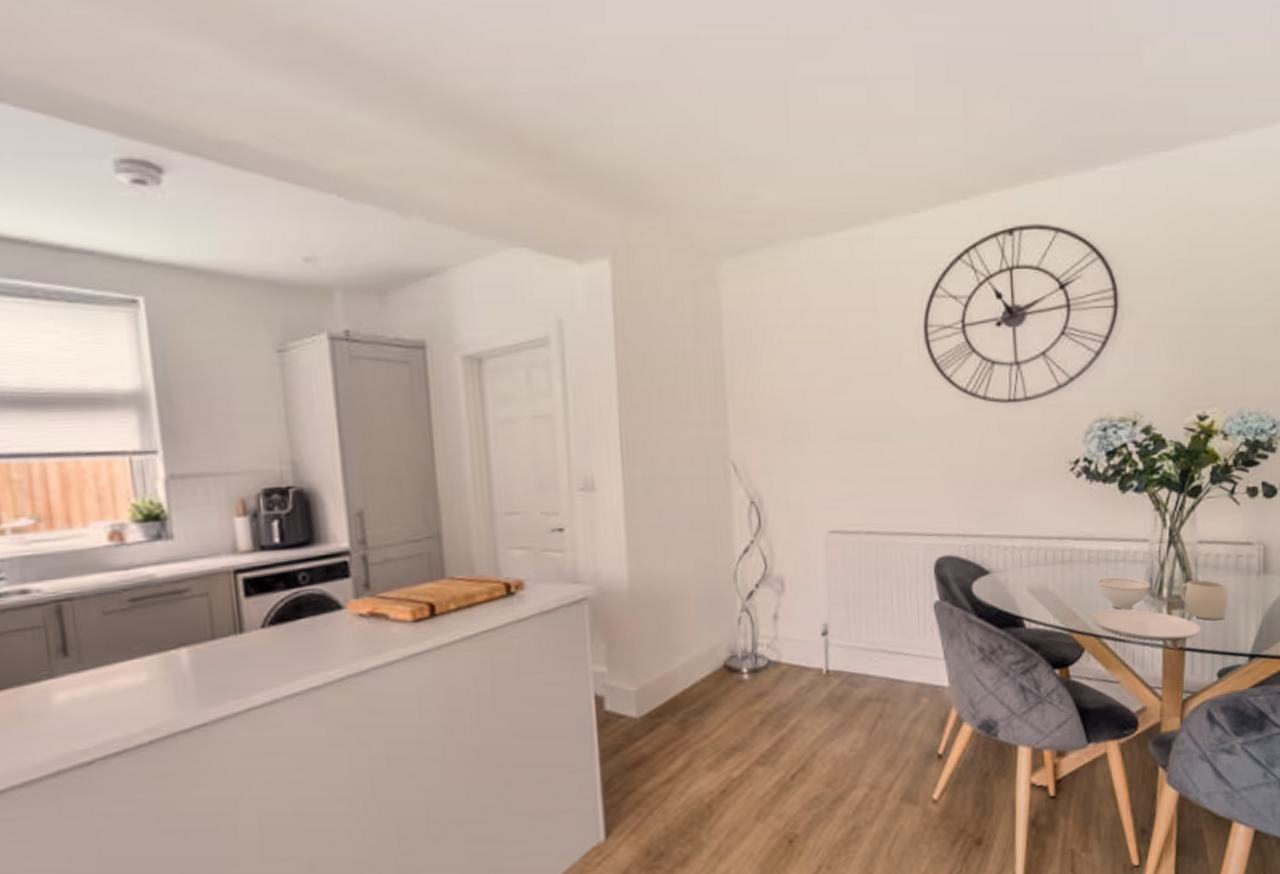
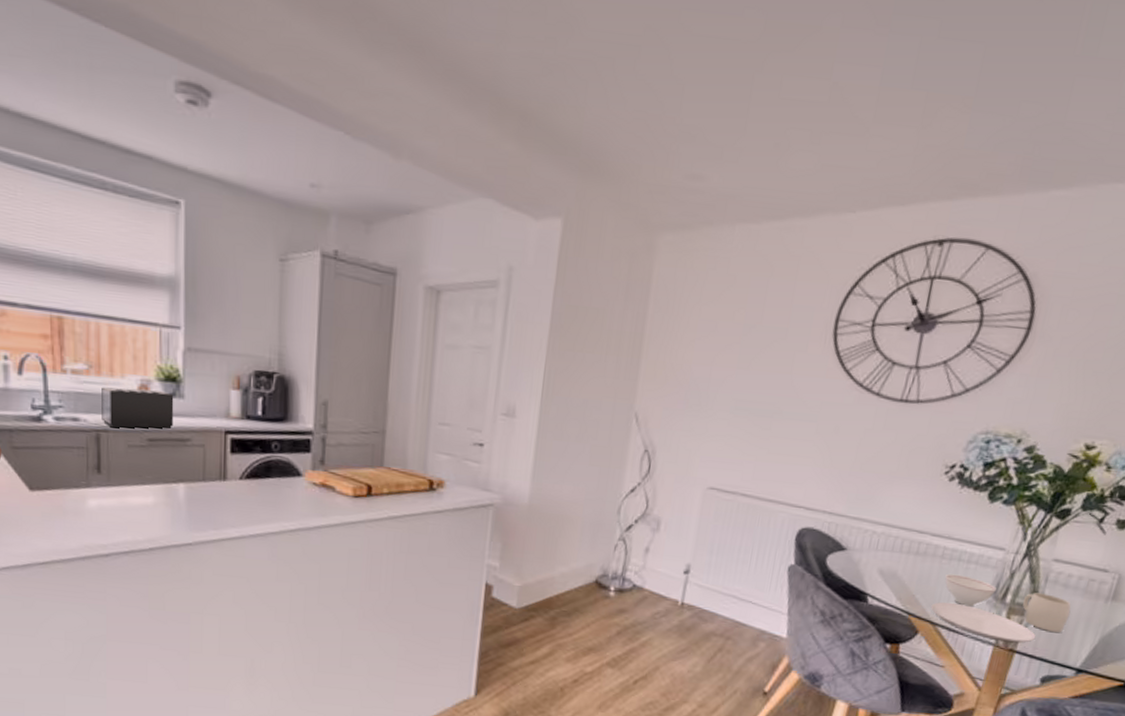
toaster: none [57,534,163,594] -> present [101,387,174,430]

